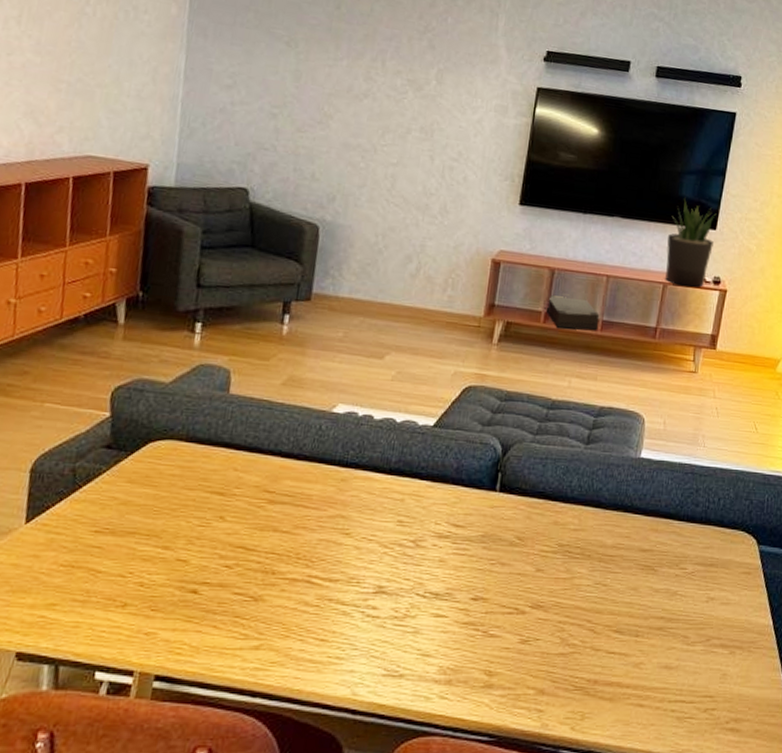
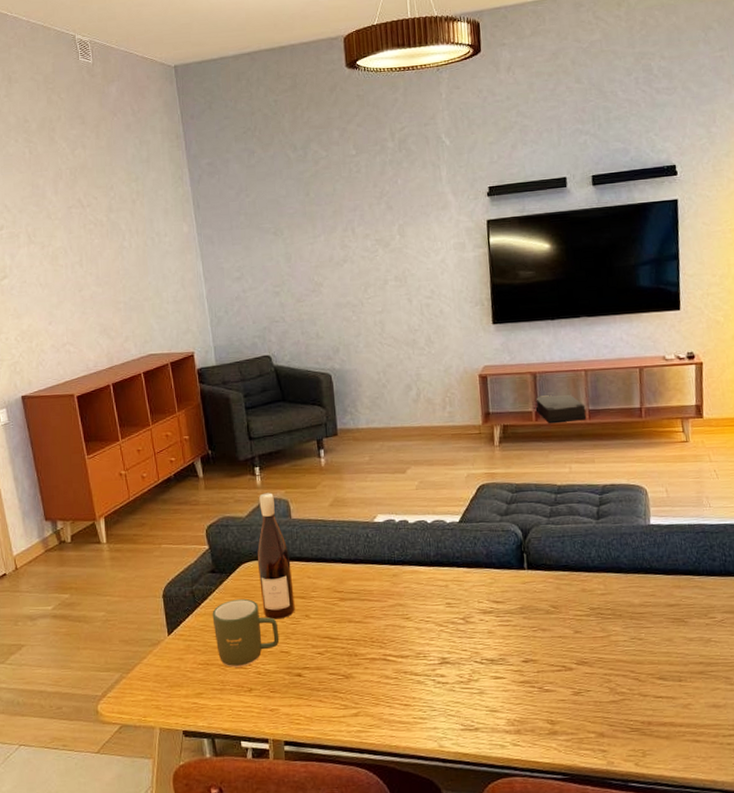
mug: none [90,485,181,574] -> present [212,598,280,668]
bottle: none [164,356,217,518] -> present [257,492,295,620]
planter: present [665,197,716,287] -> none [634,286,681,367]

